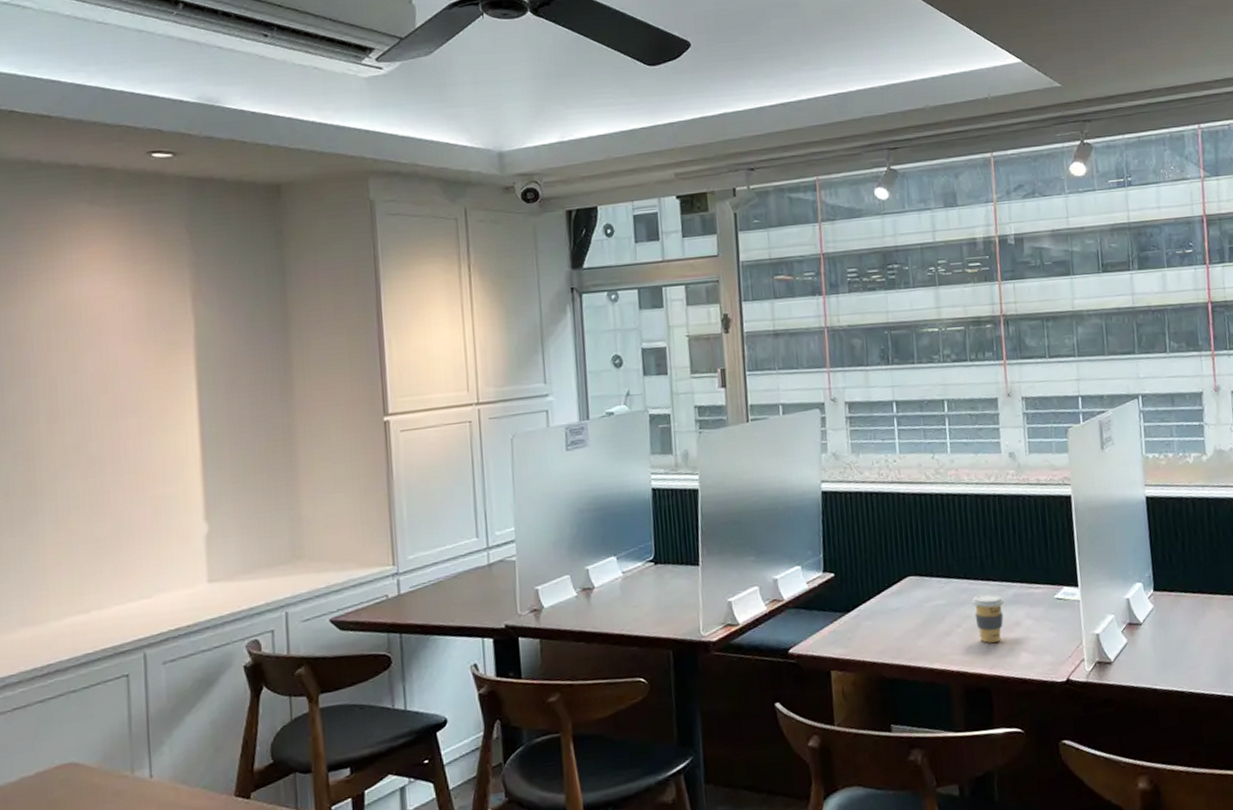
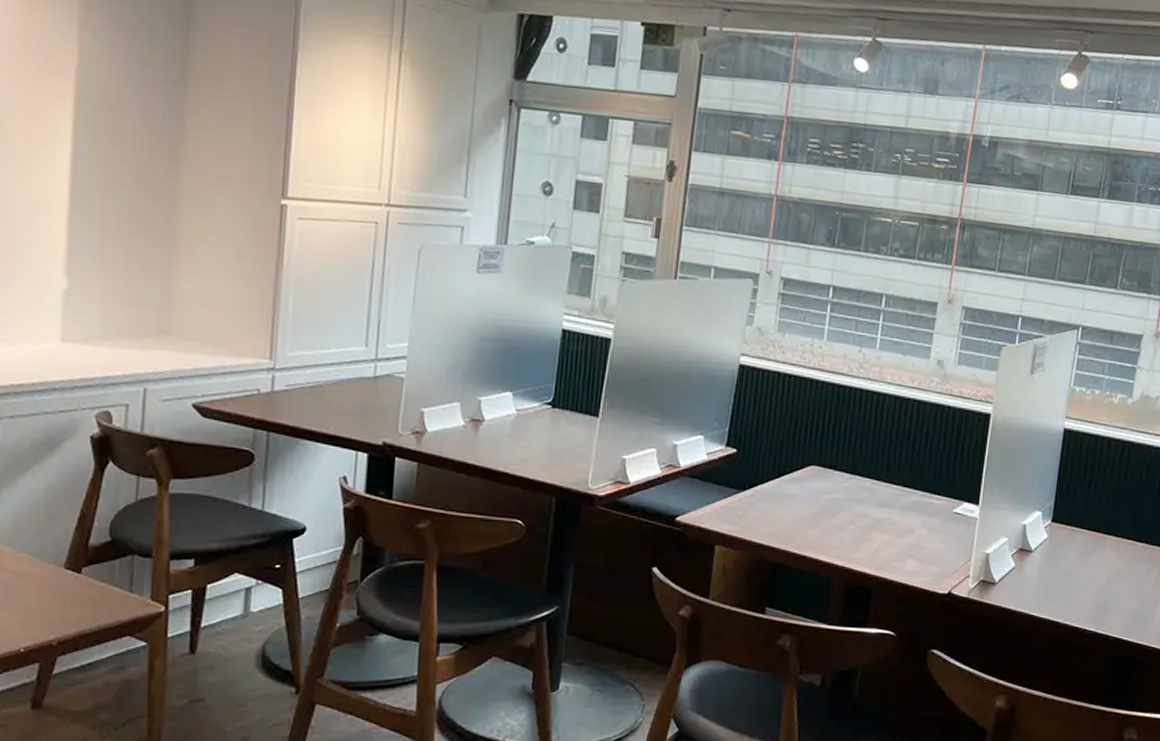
coffee cup: present [972,593,1004,643] -> none [870,496,903,545]

